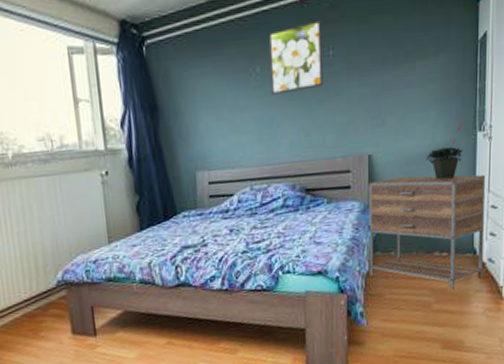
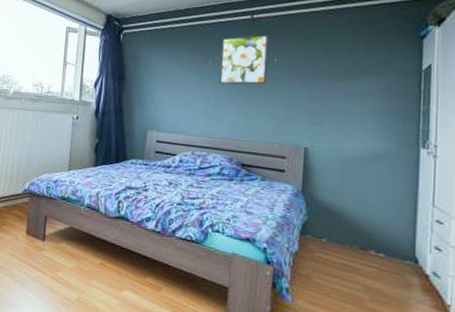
nightstand: present [368,174,486,290] -> none [298,170,430,293]
potted plant: present [426,120,463,180] -> none [363,135,405,185]

